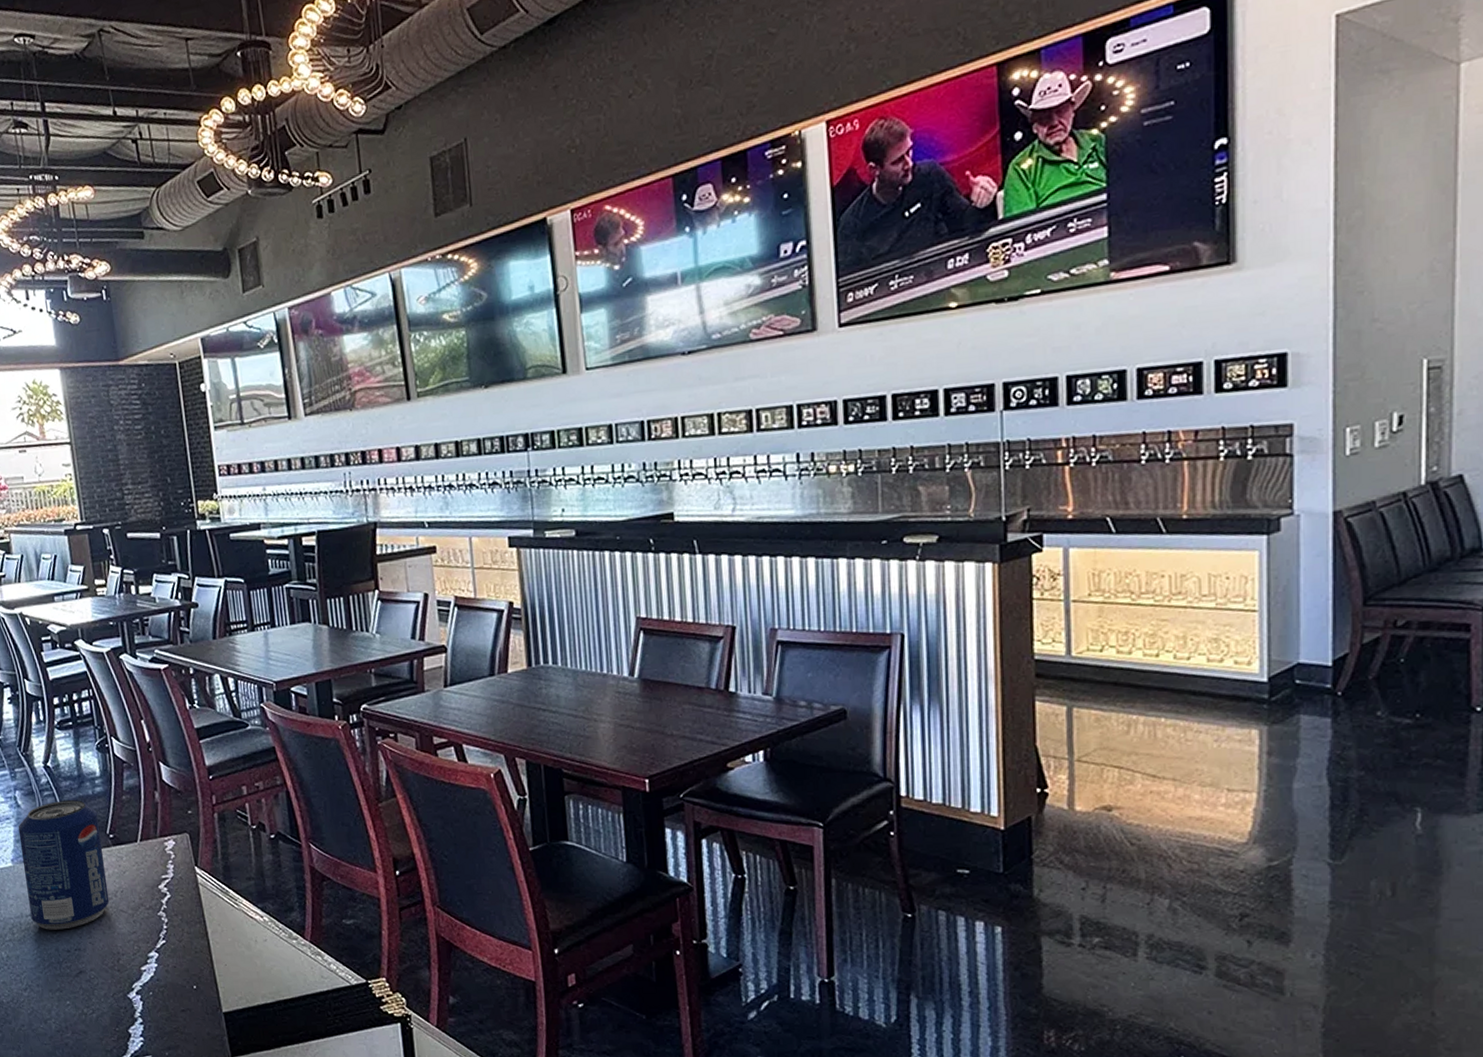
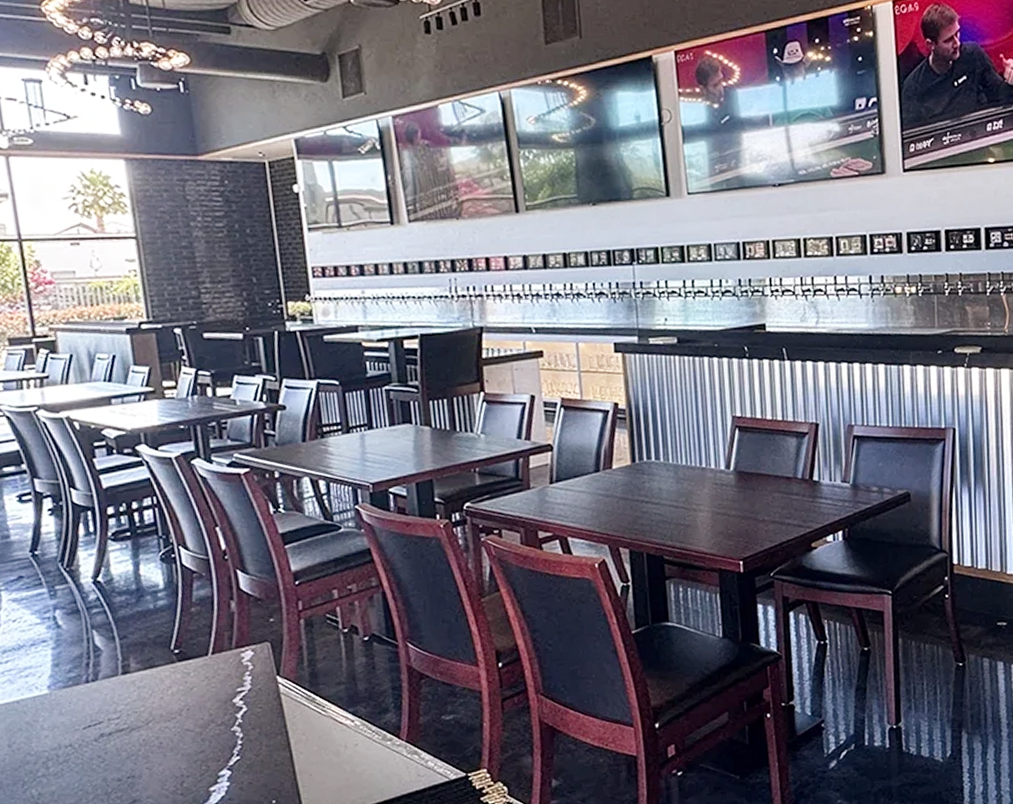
beverage can: present [18,800,110,930] -> none [57,615,173,760]

